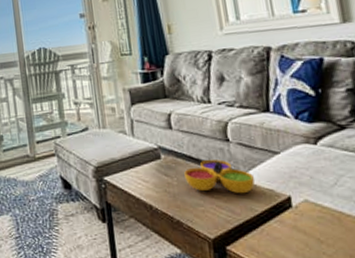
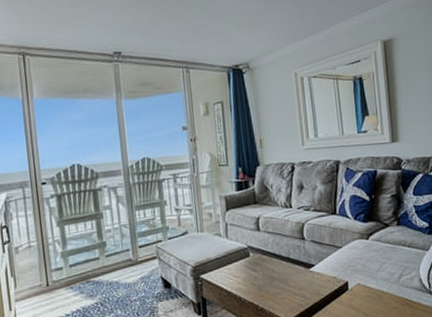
decorative bowl: present [184,159,255,194] -> none [268,254,323,283]

